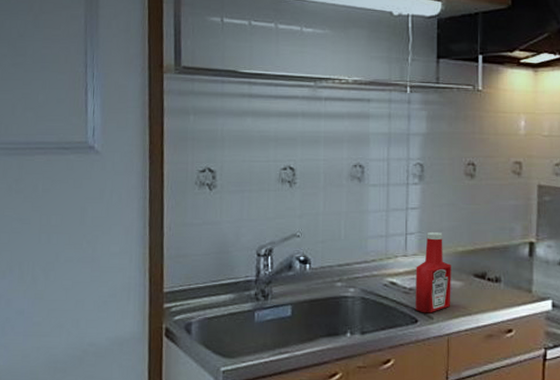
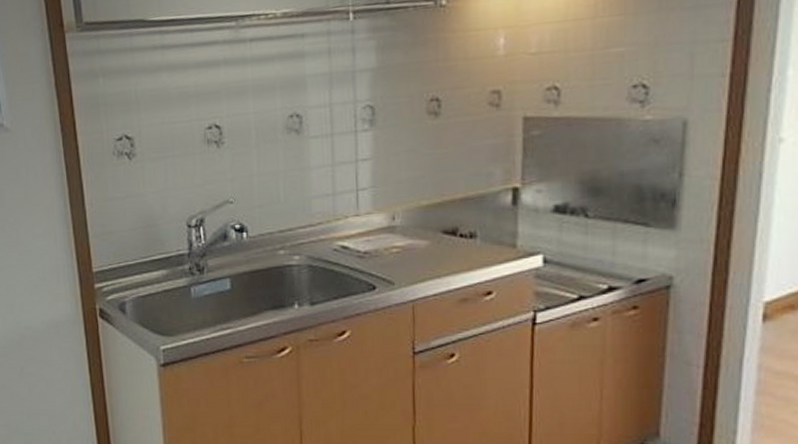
ketchup bottle: present [414,231,451,313] -> none [371,184,415,279]

